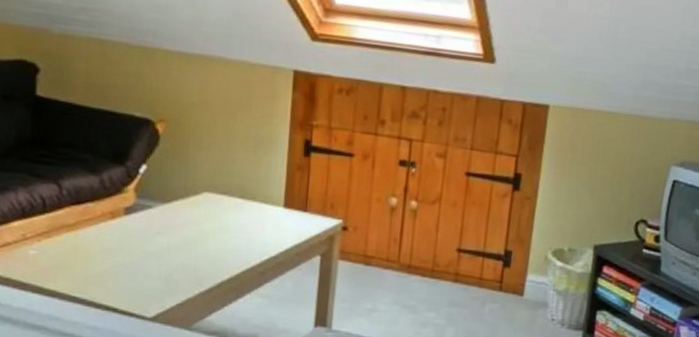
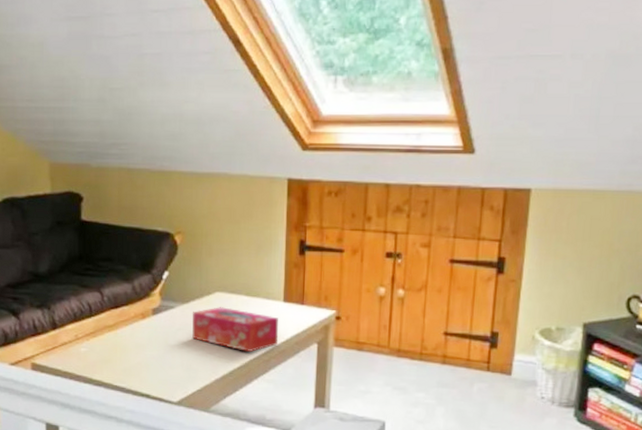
tissue box: none [173,209,277,262] -> present [192,307,279,352]

